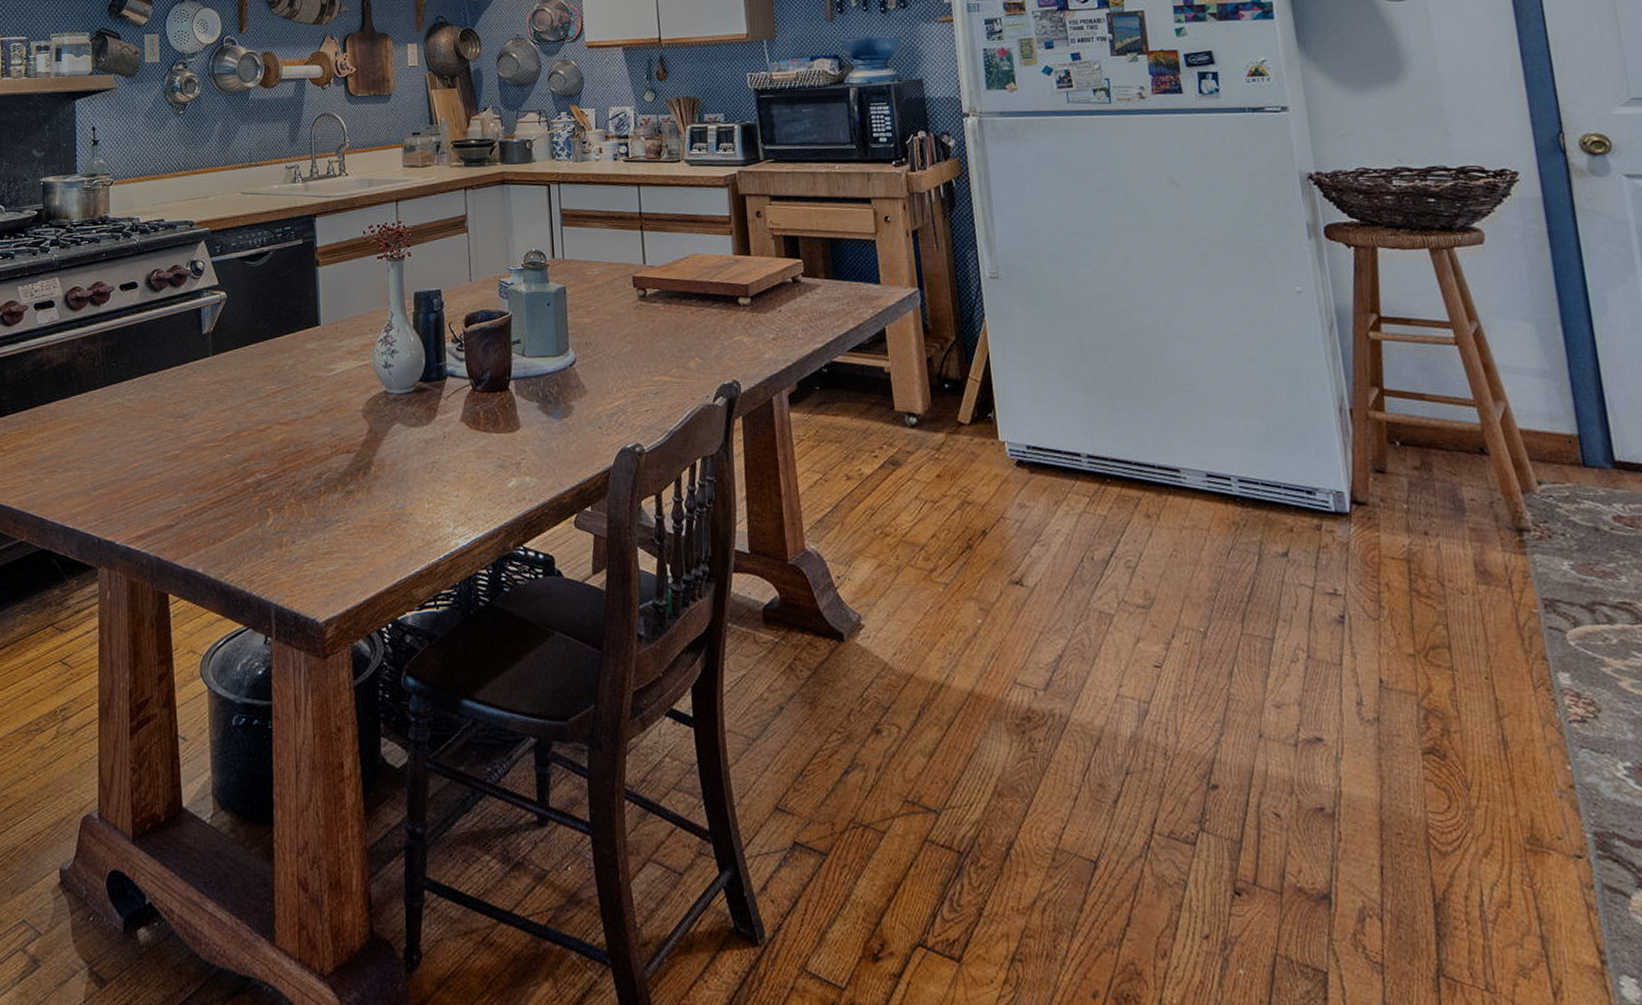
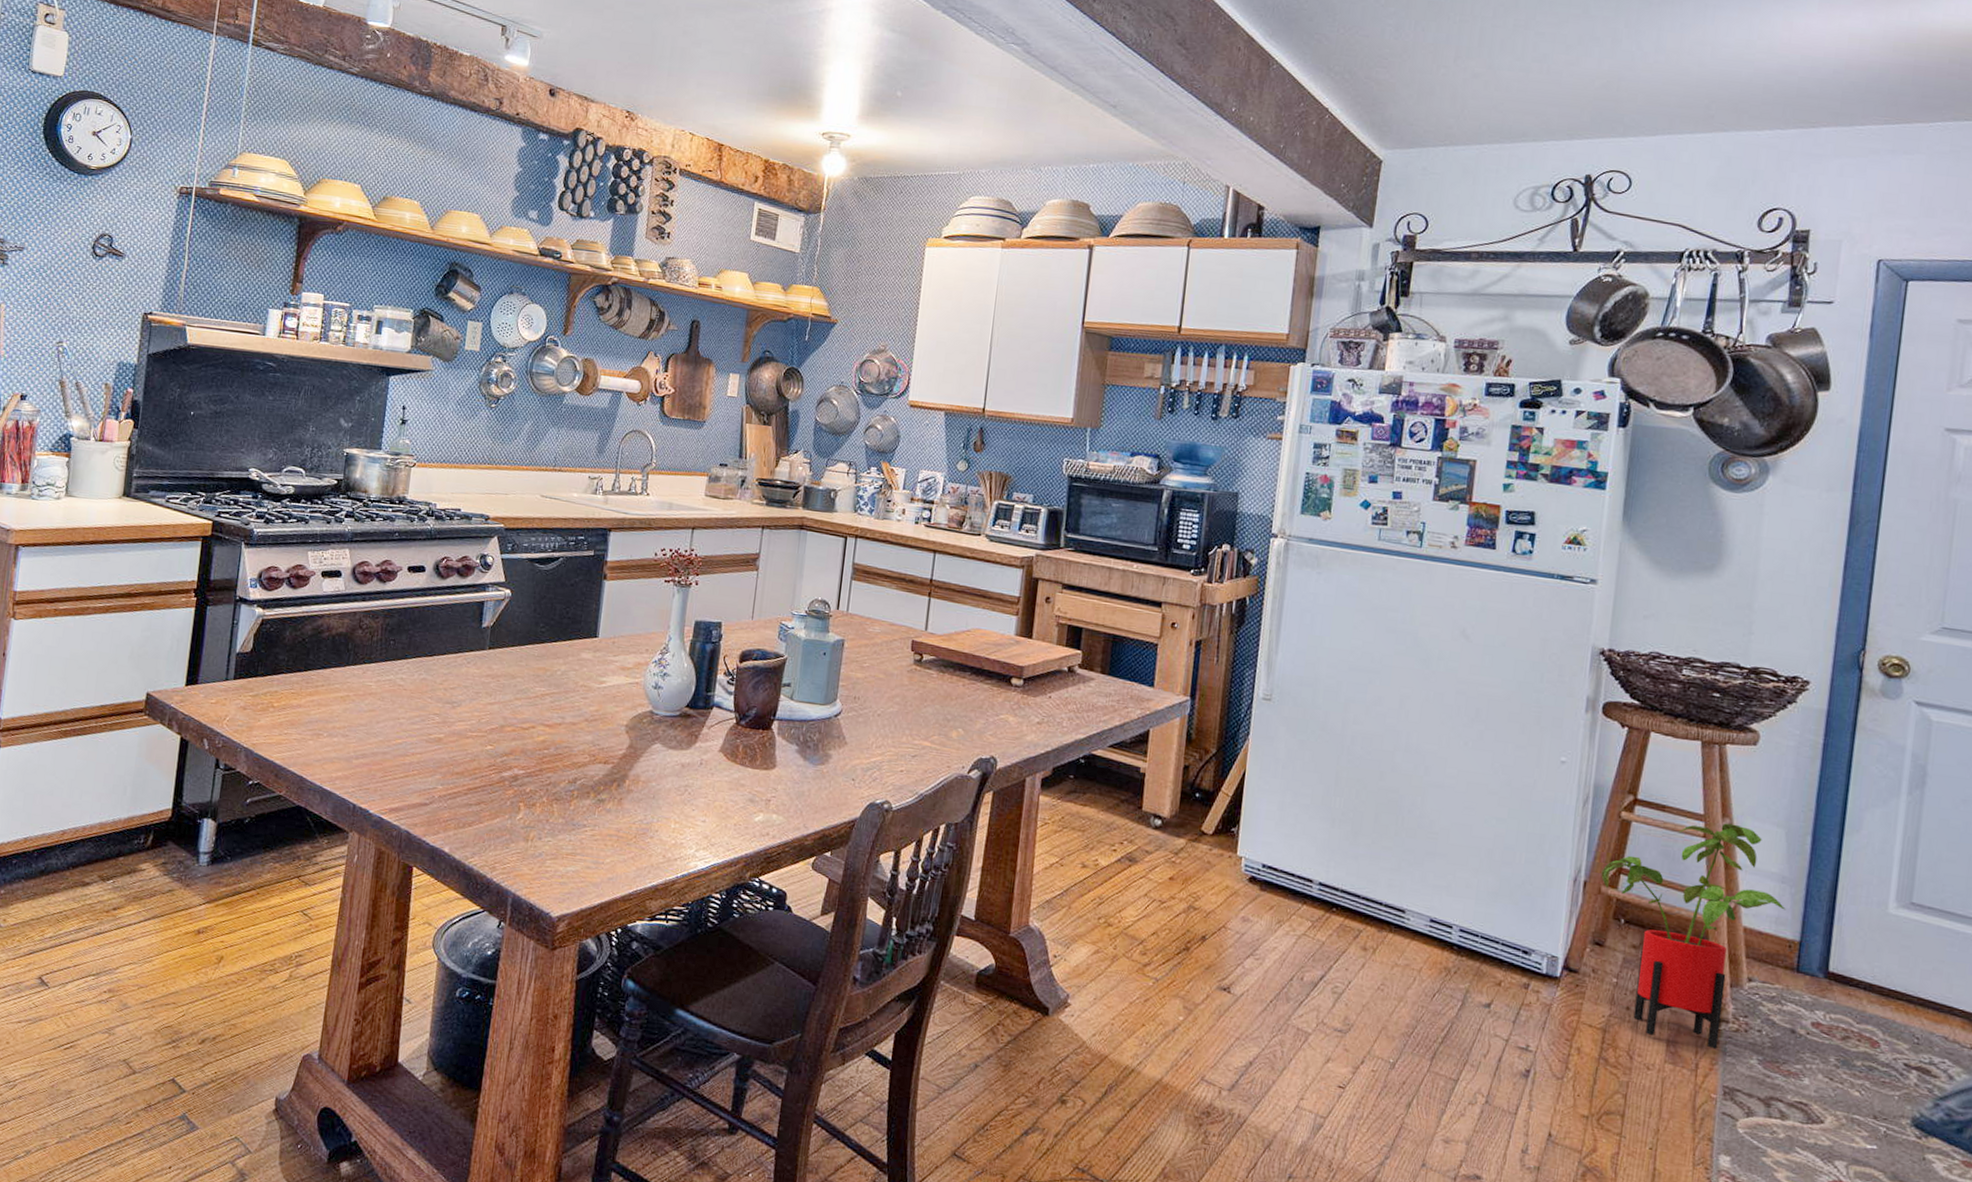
house plant: none [1364,326,1557,561] -> present [1601,823,1787,1049]

